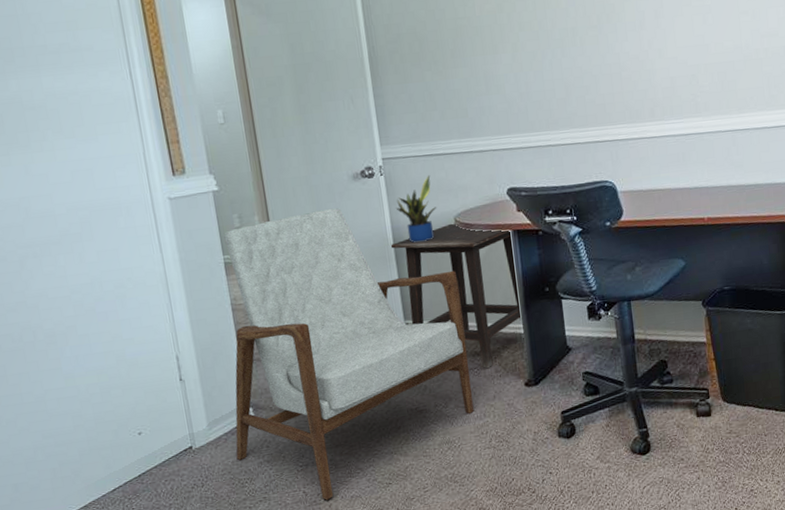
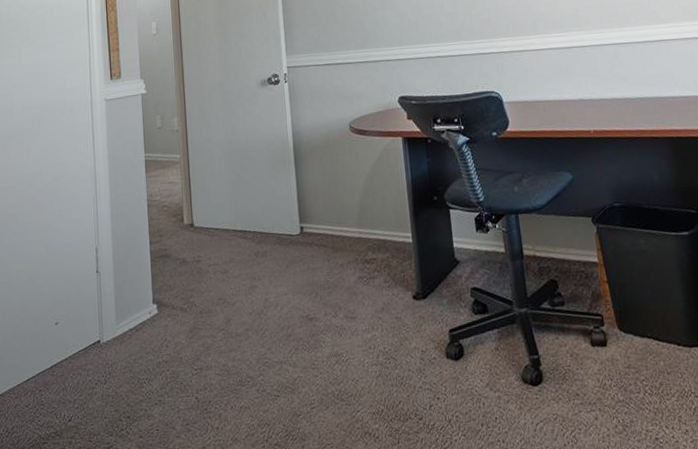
armchair: present [223,208,474,500] -> none [138,112,362,409]
side table: present [390,223,521,369] -> none [290,129,410,278]
potted plant: present [395,175,437,243] -> none [297,83,334,147]

